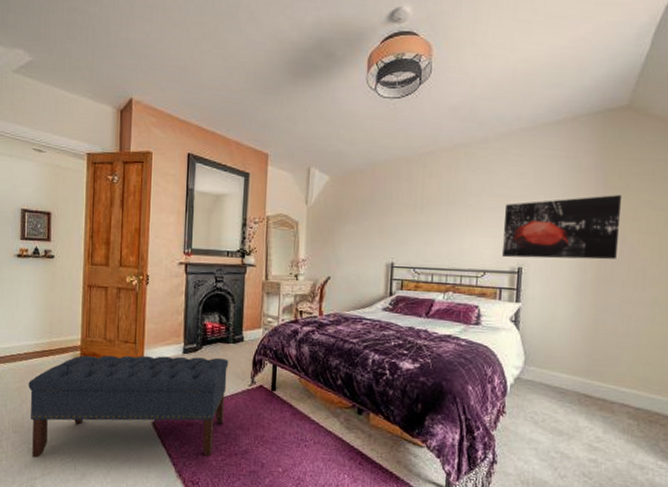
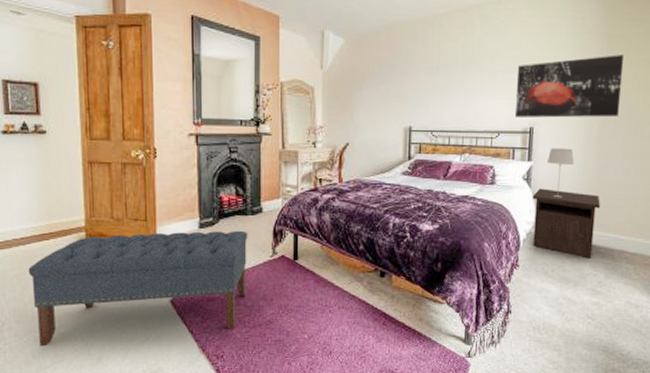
nightstand: none [520,331,597,410] -> present [532,188,600,259]
table lamp: none [537,290,567,343] -> present [548,148,574,198]

